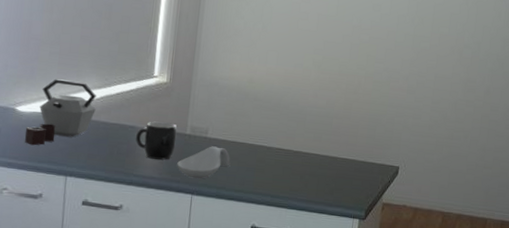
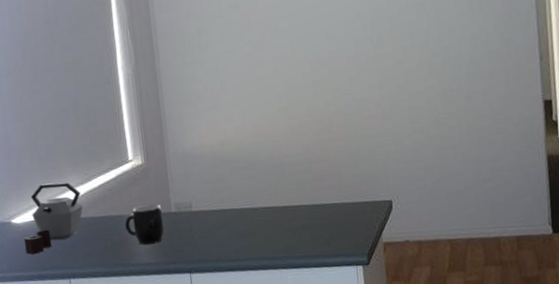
spoon rest: present [177,146,231,179] -> none [169,219,221,256]

